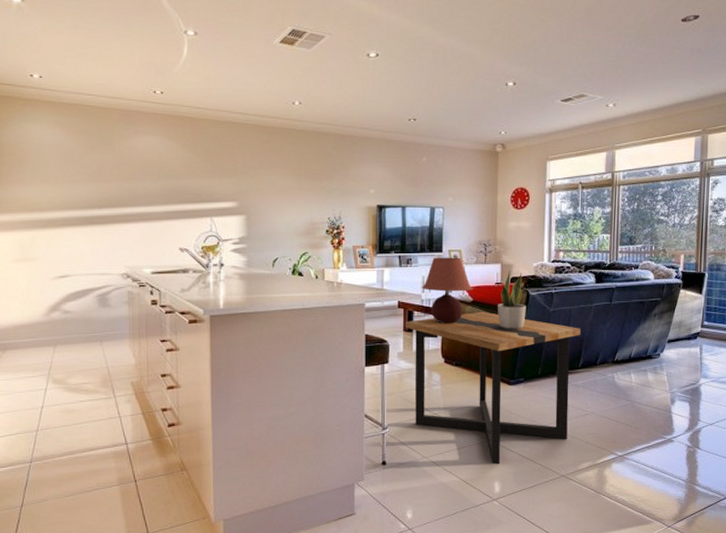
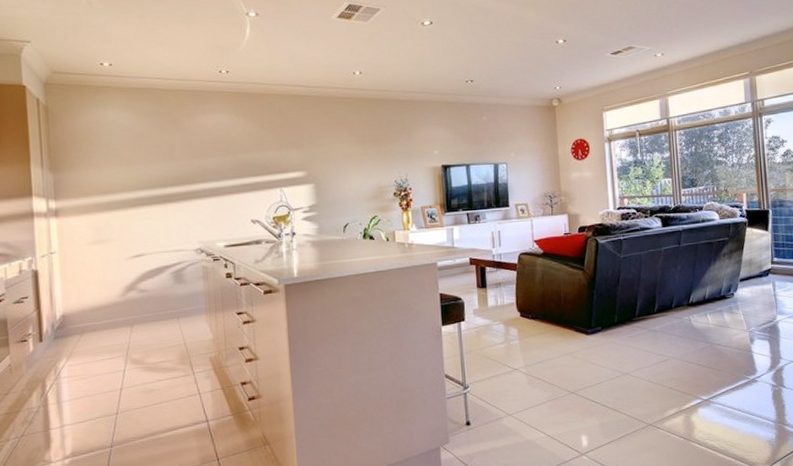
side table: present [406,311,581,465] -> none [479,262,653,418]
table lamp: present [421,257,473,324] -> none [491,210,543,277]
potted plant: present [498,270,526,330] -> none [568,220,597,280]

